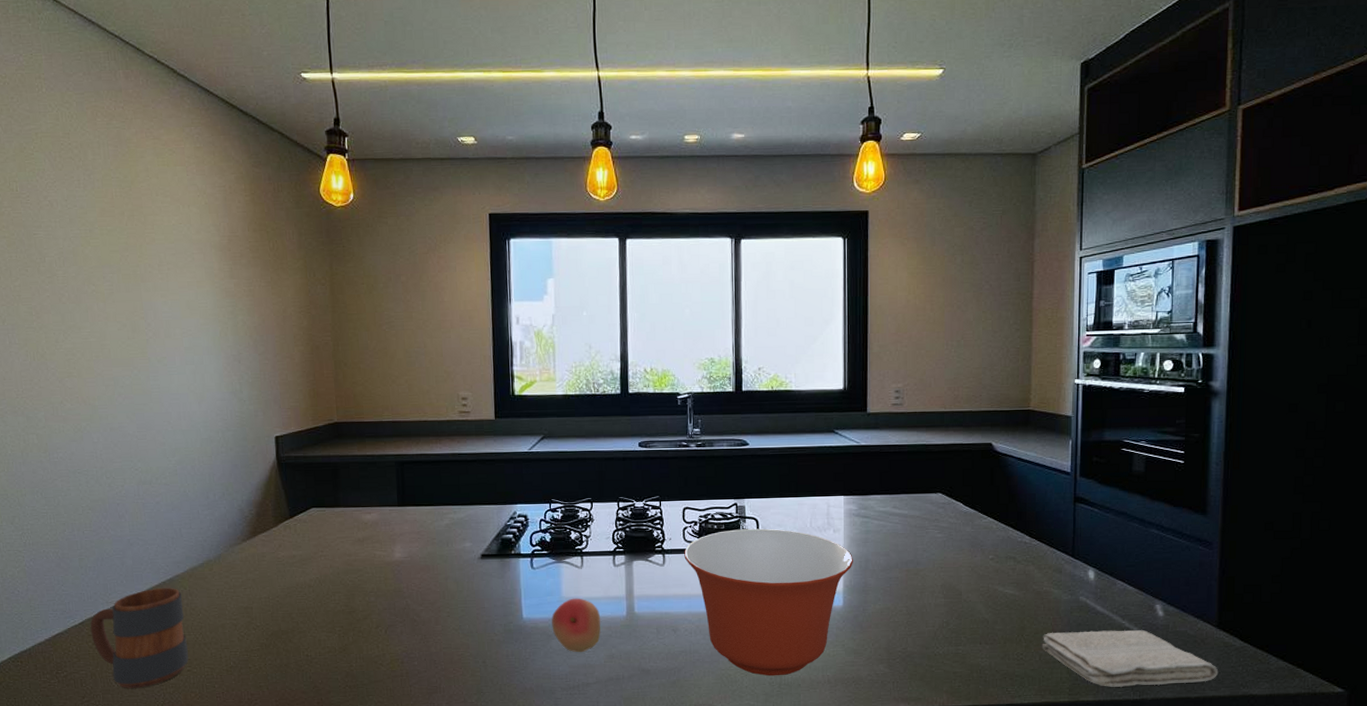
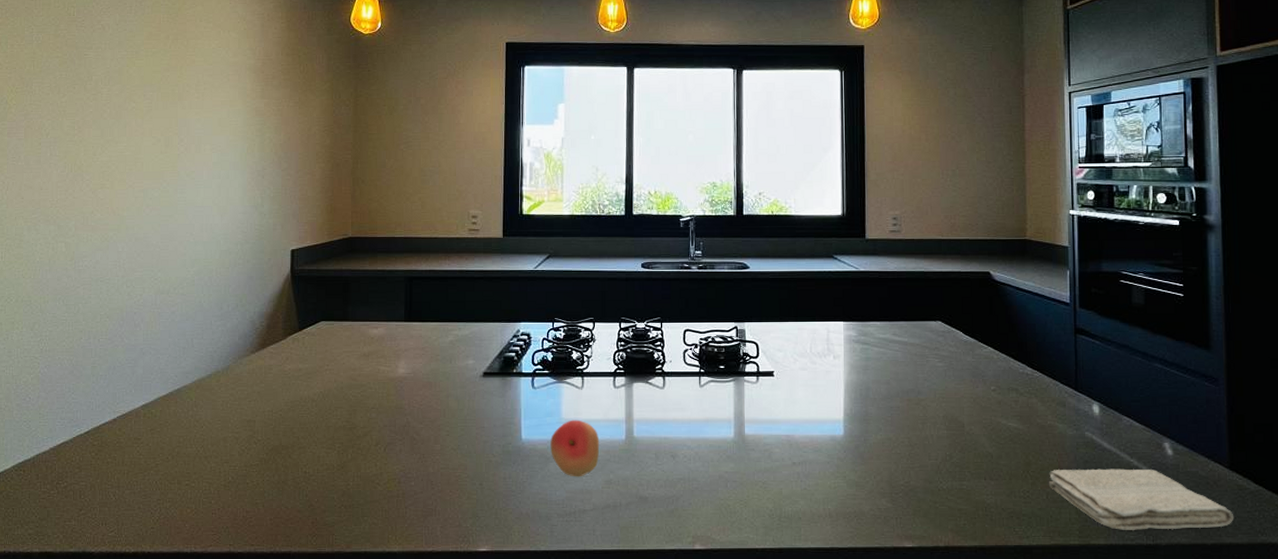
mug: present [90,588,189,688] -> none [95,399,188,502]
mixing bowl: present [684,528,853,676] -> none [684,353,854,508]

